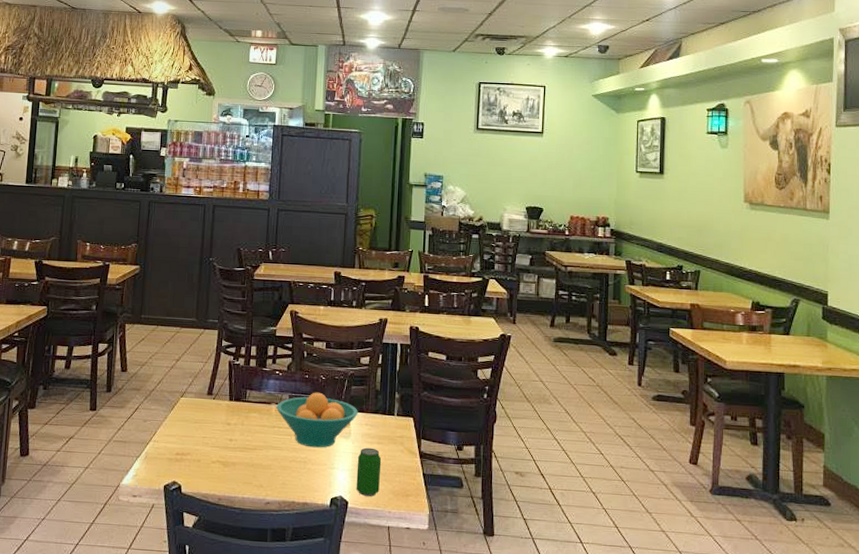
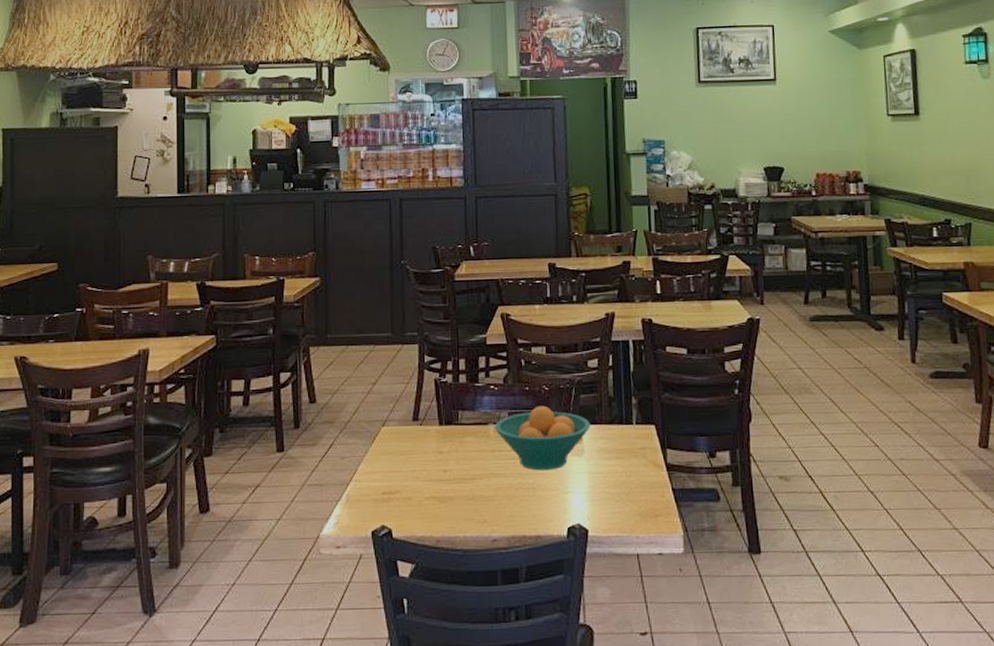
beverage can: present [356,447,382,496] -> none [594,464,623,521]

